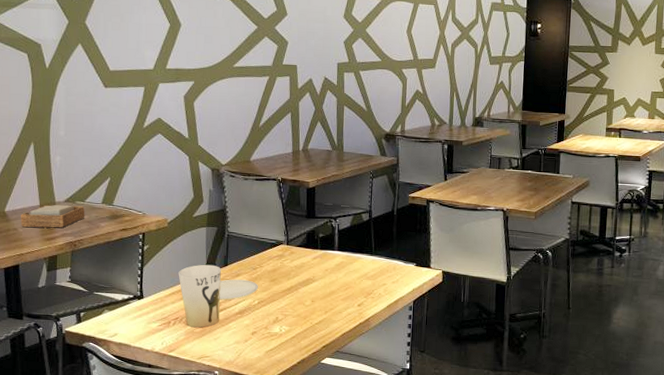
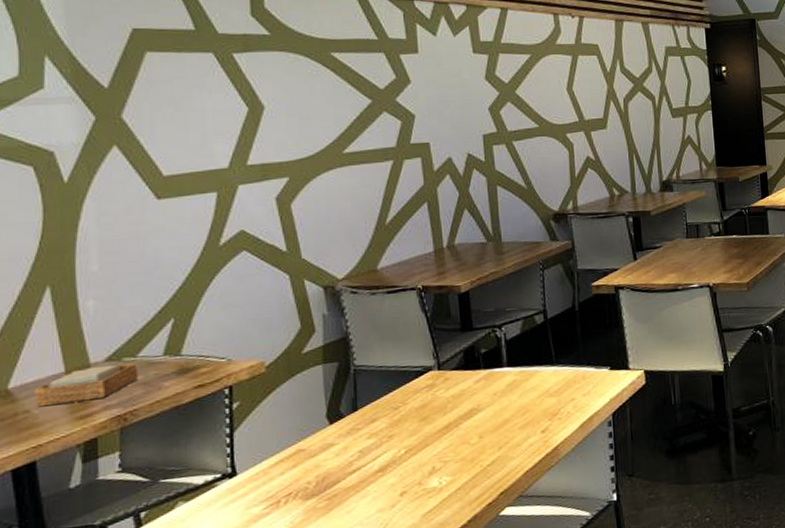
cup: present [178,264,221,328] -> none [286,412,352,502]
plate: present [219,279,259,301] -> none [348,424,405,459]

